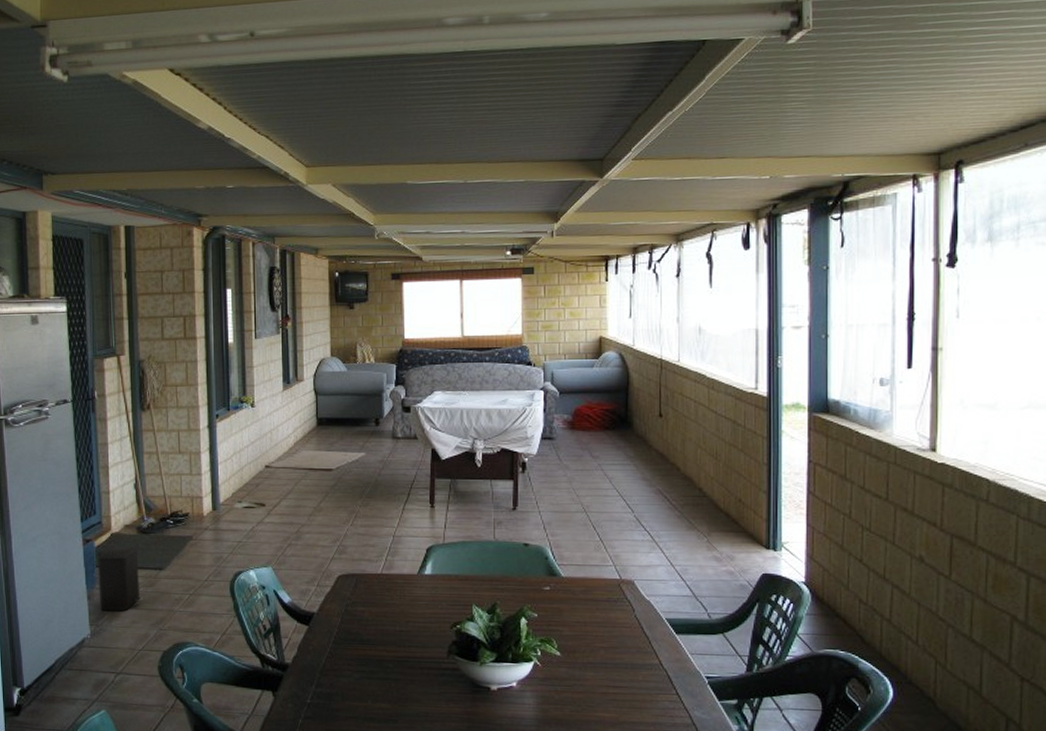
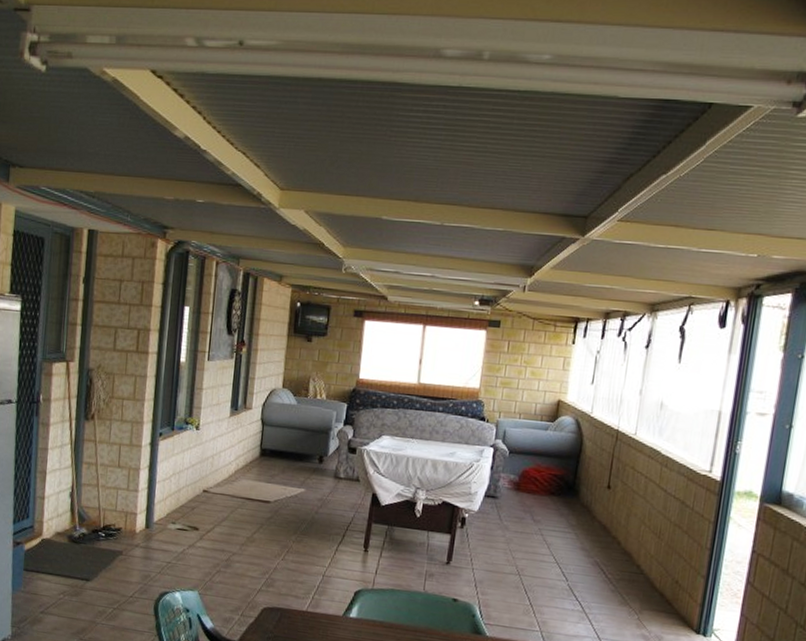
pedal bin: present [98,546,143,612] -> none [23,551,67,617]

